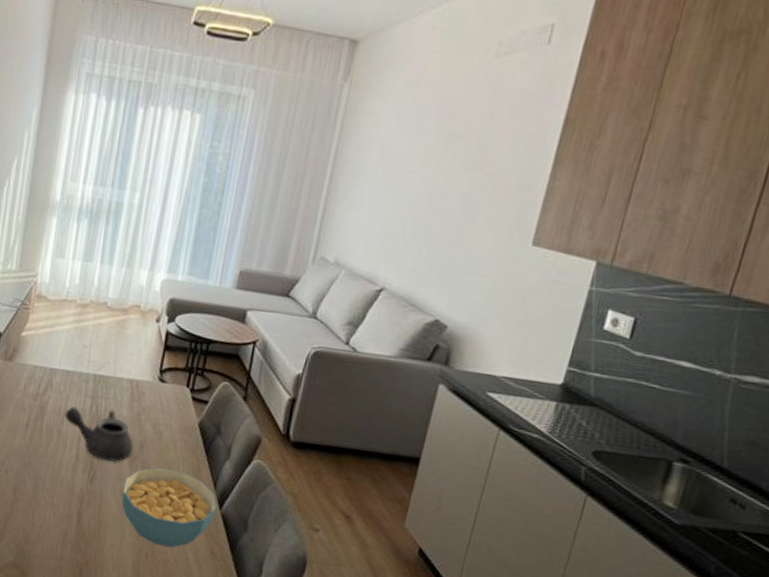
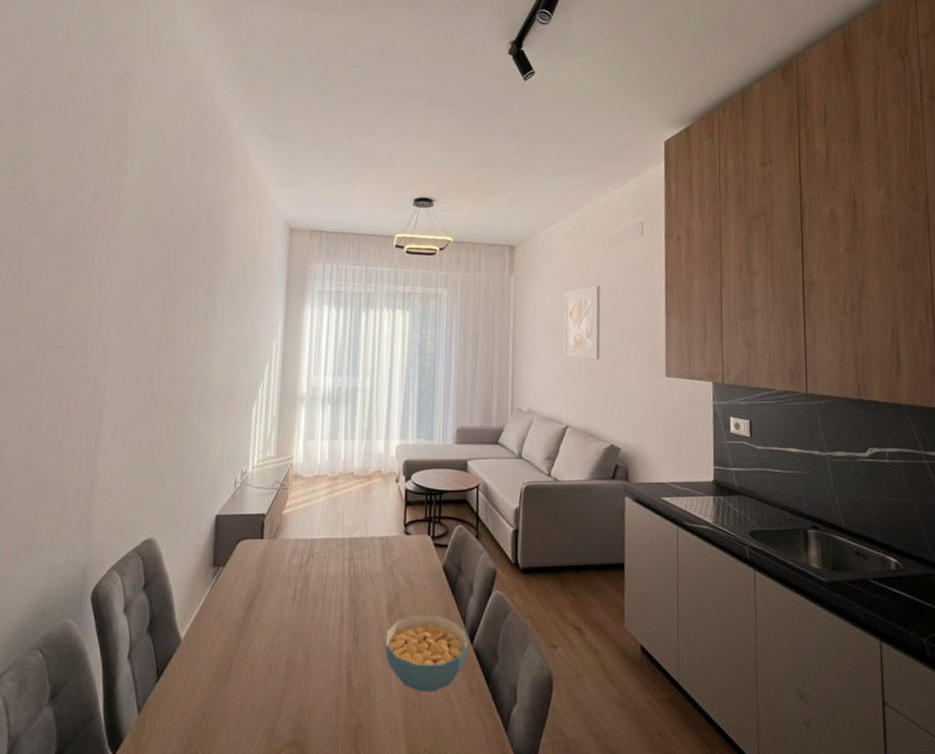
teapot: present [64,406,134,462] -> none [327,568,390,618]
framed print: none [397,109,468,210] -> present [564,285,601,359]

